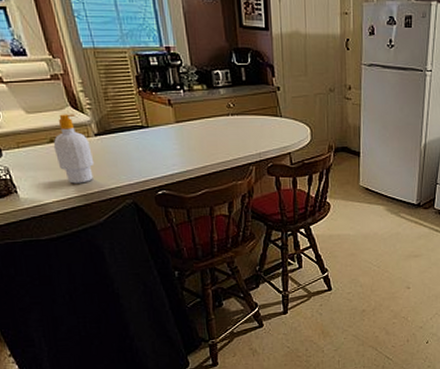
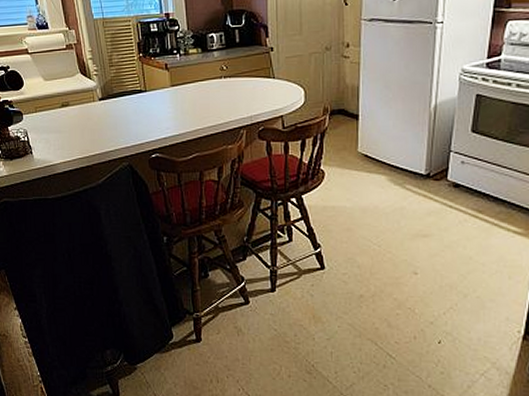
soap bottle: present [53,114,95,184] -> none [64,80,97,146]

